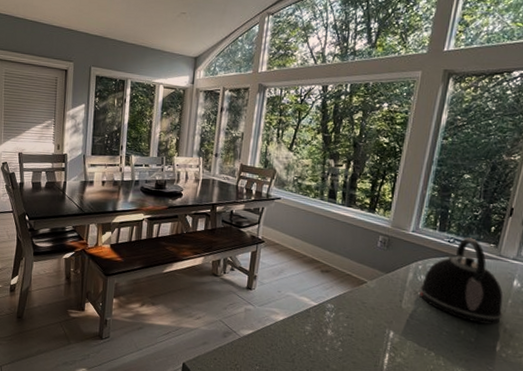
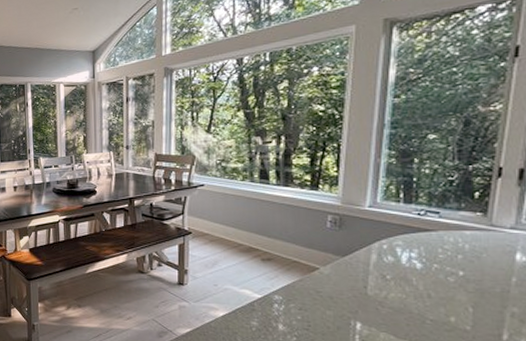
kettle: present [419,237,504,325] -> none [387,207,506,309]

